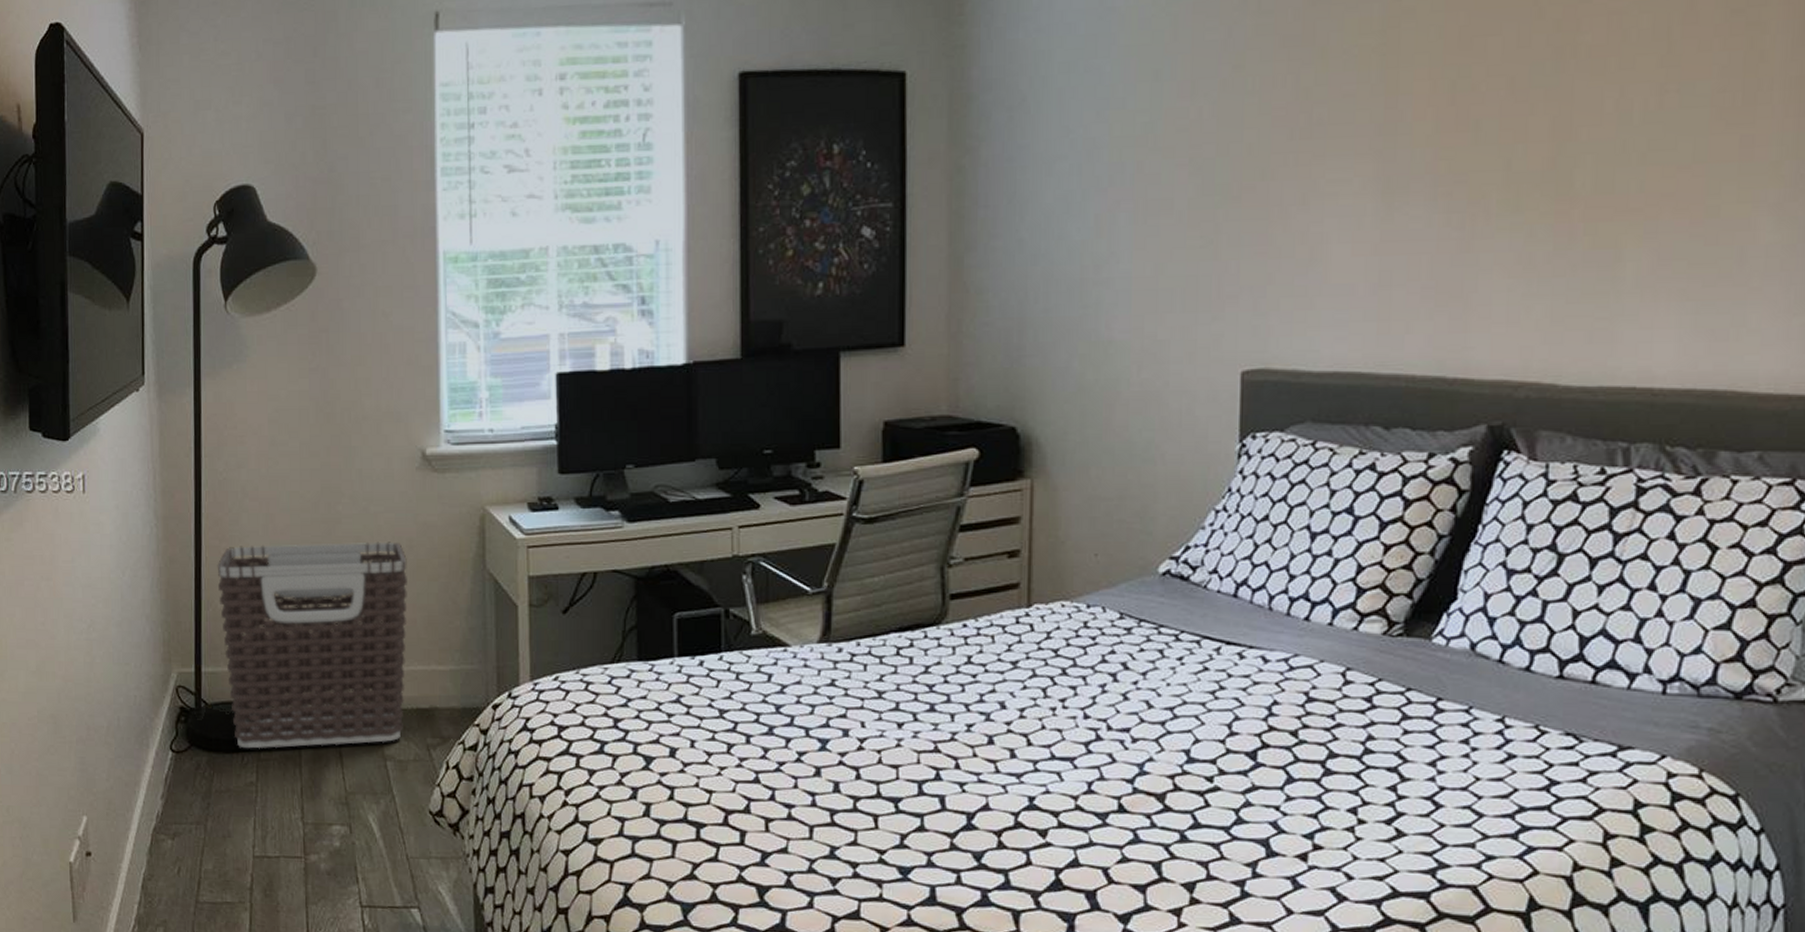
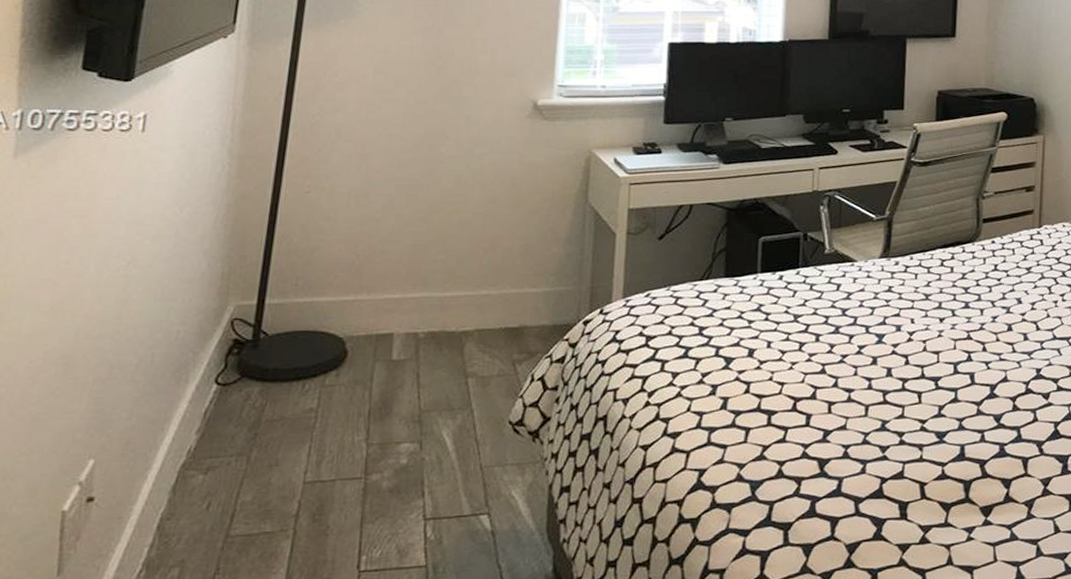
clothes hamper: present [217,541,407,749] -> none [295,179,509,376]

